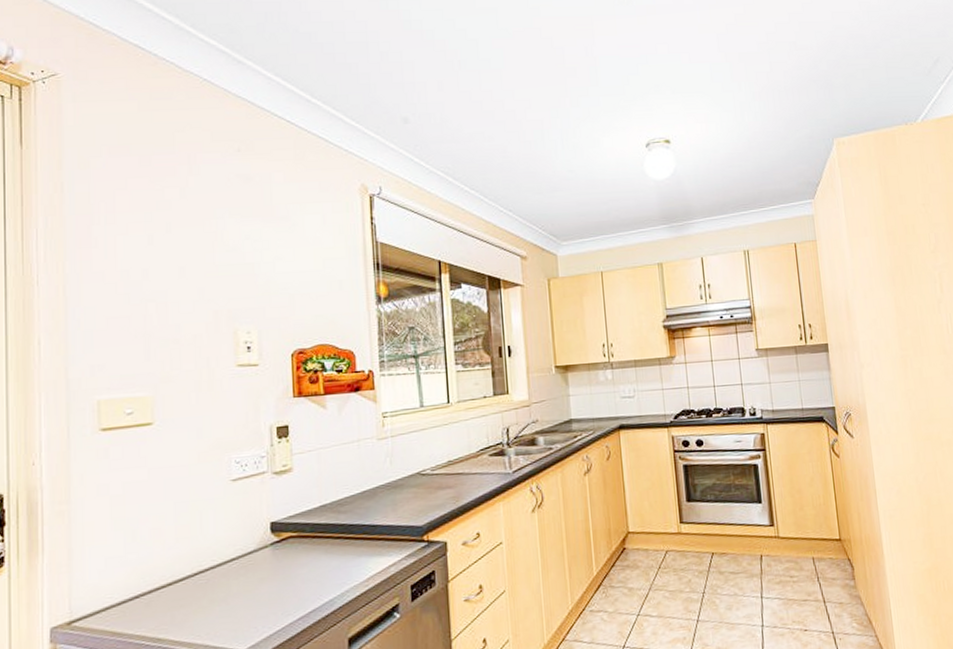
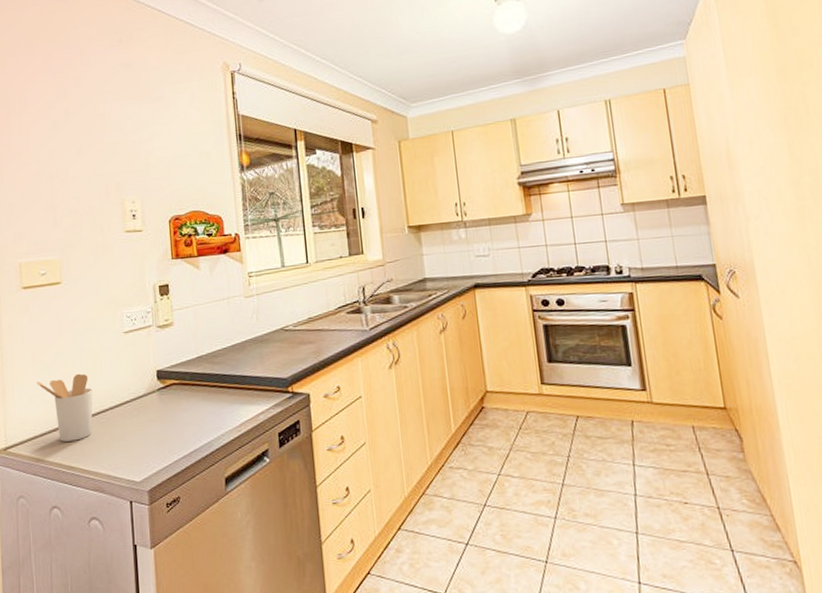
utensil holder: none [115,529,189,610] -> present [37,373,93,442]

